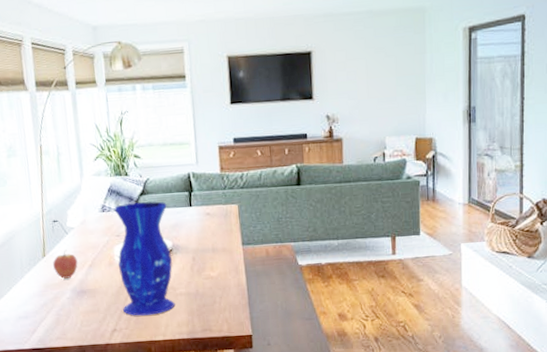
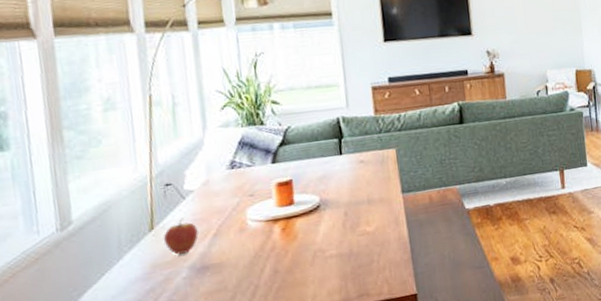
vase: present [114,201,175,316] -> none [246,151,325,289]

